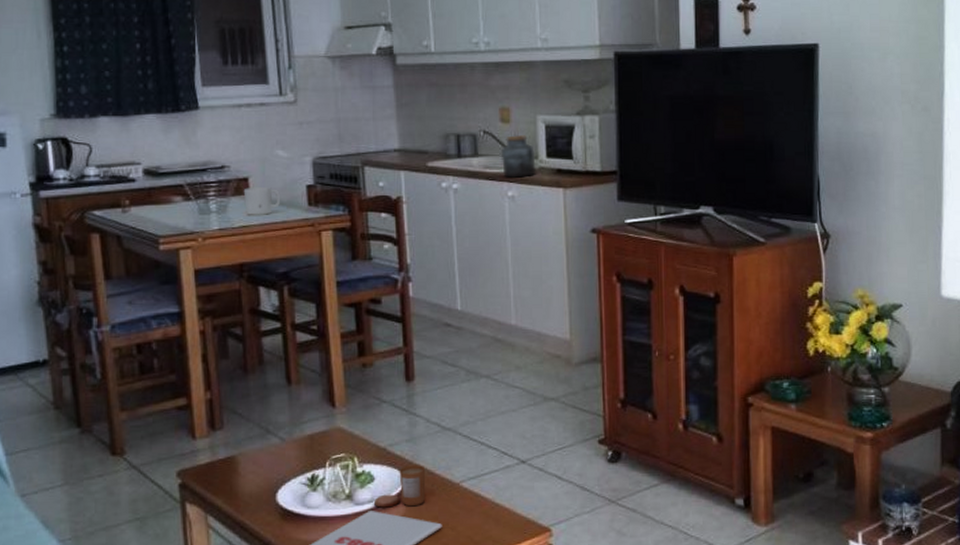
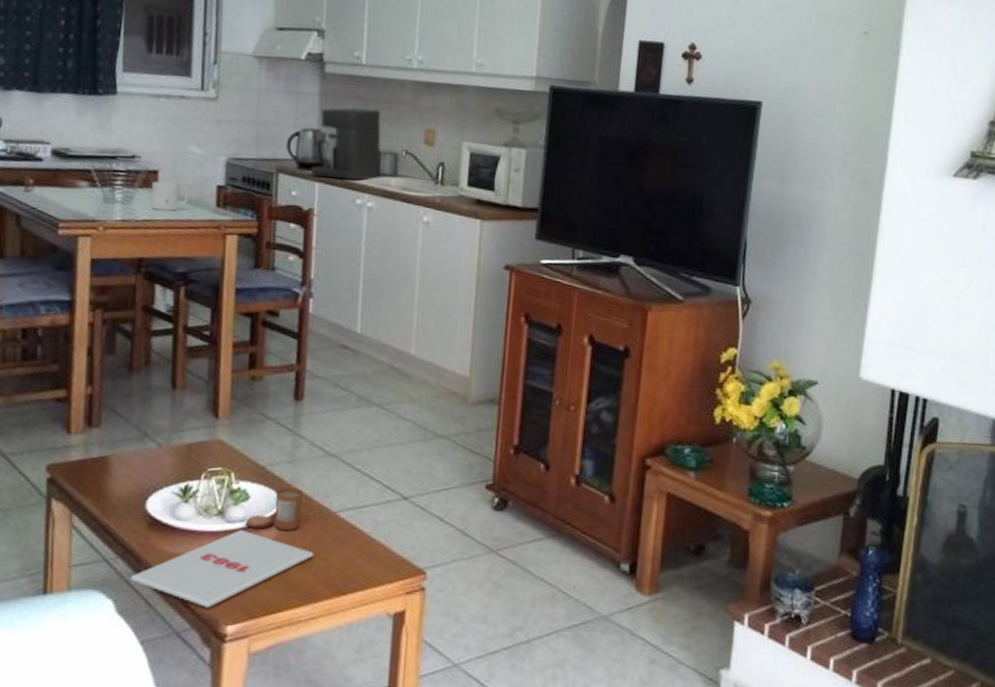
kettle: none [367,119,409,162] -> present [285,127,327,171]
coffee maker: none [395,93,461,166] -> present [311,107,382,181]
jar: present [501,135,537,179] -> none [420,159,457,204]

